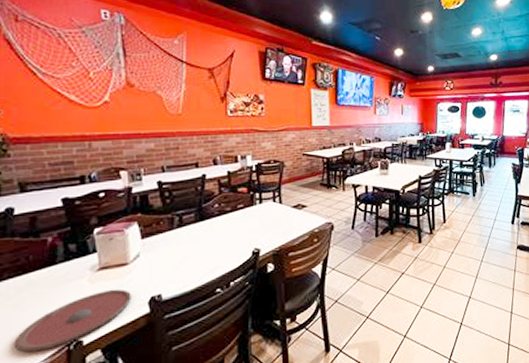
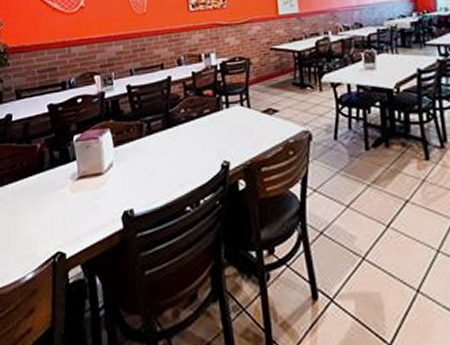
plate: present [13,289,131,353] -> none [11,200,106,261]

